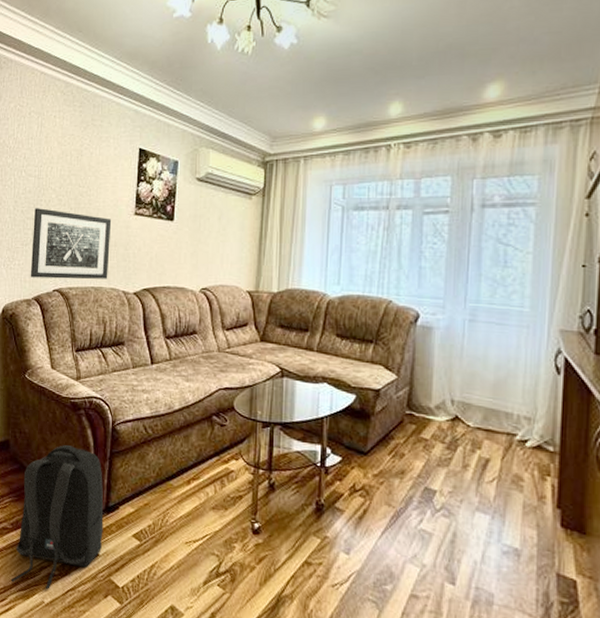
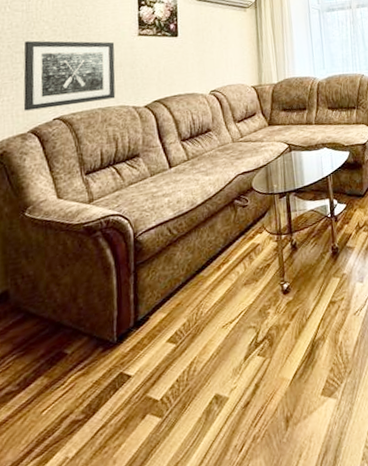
backpack: present [10,444,104,589] -> none [20,270,134,453]

